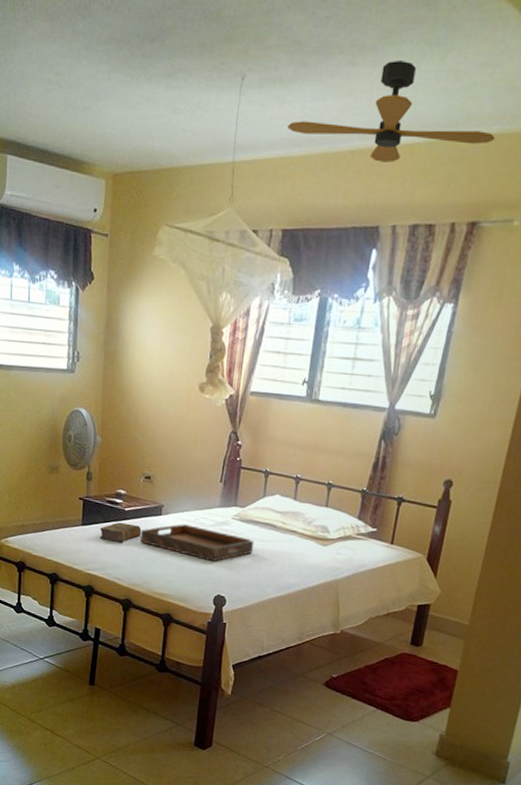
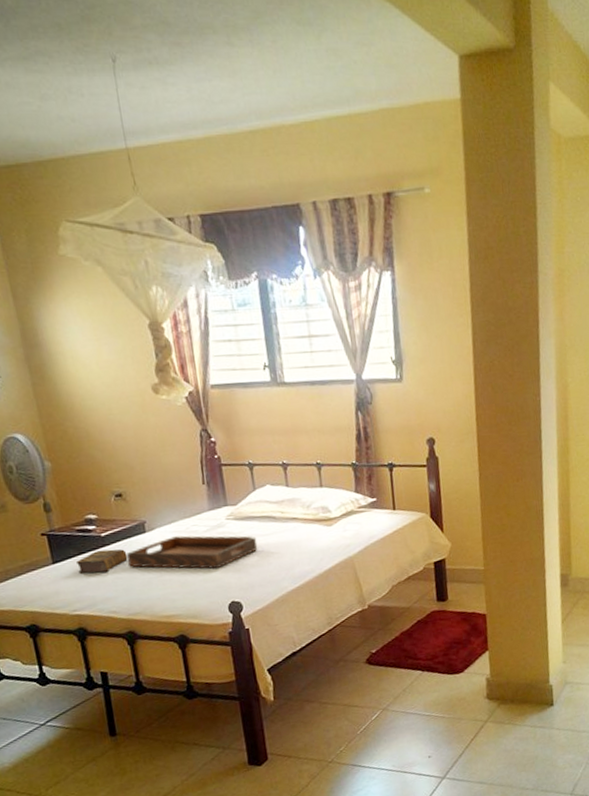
ceiling fan: present [287,61,495,162] -> none [177,41,387,141]

